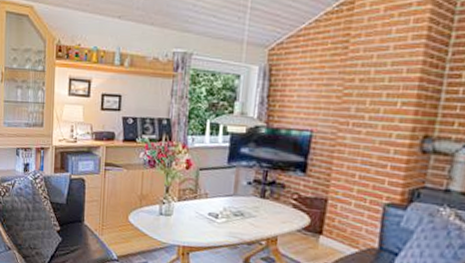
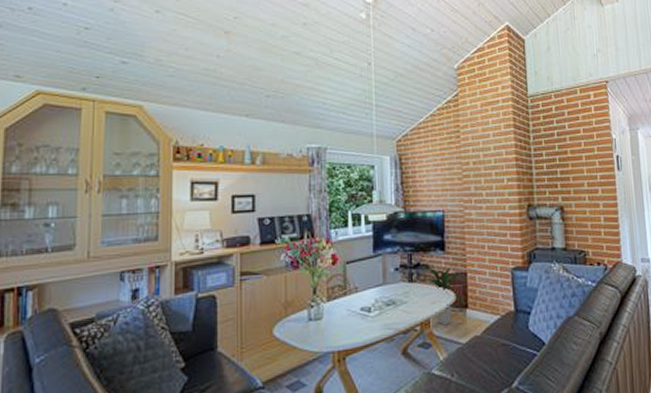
indoor plant: none [277,187,323,246] -> present [424,266,465,326]

